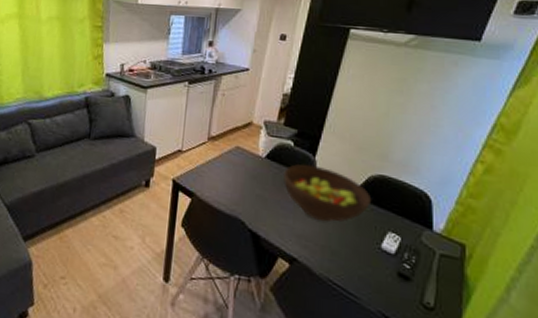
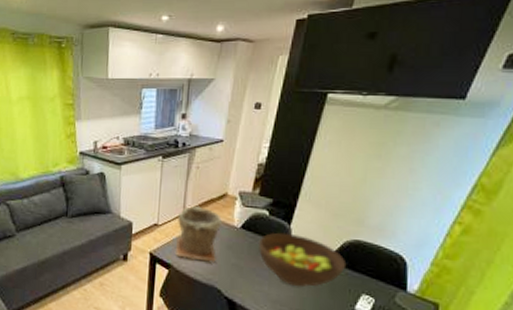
plant pot: none [198,133,248,193] -> present [174,205,223,263]

